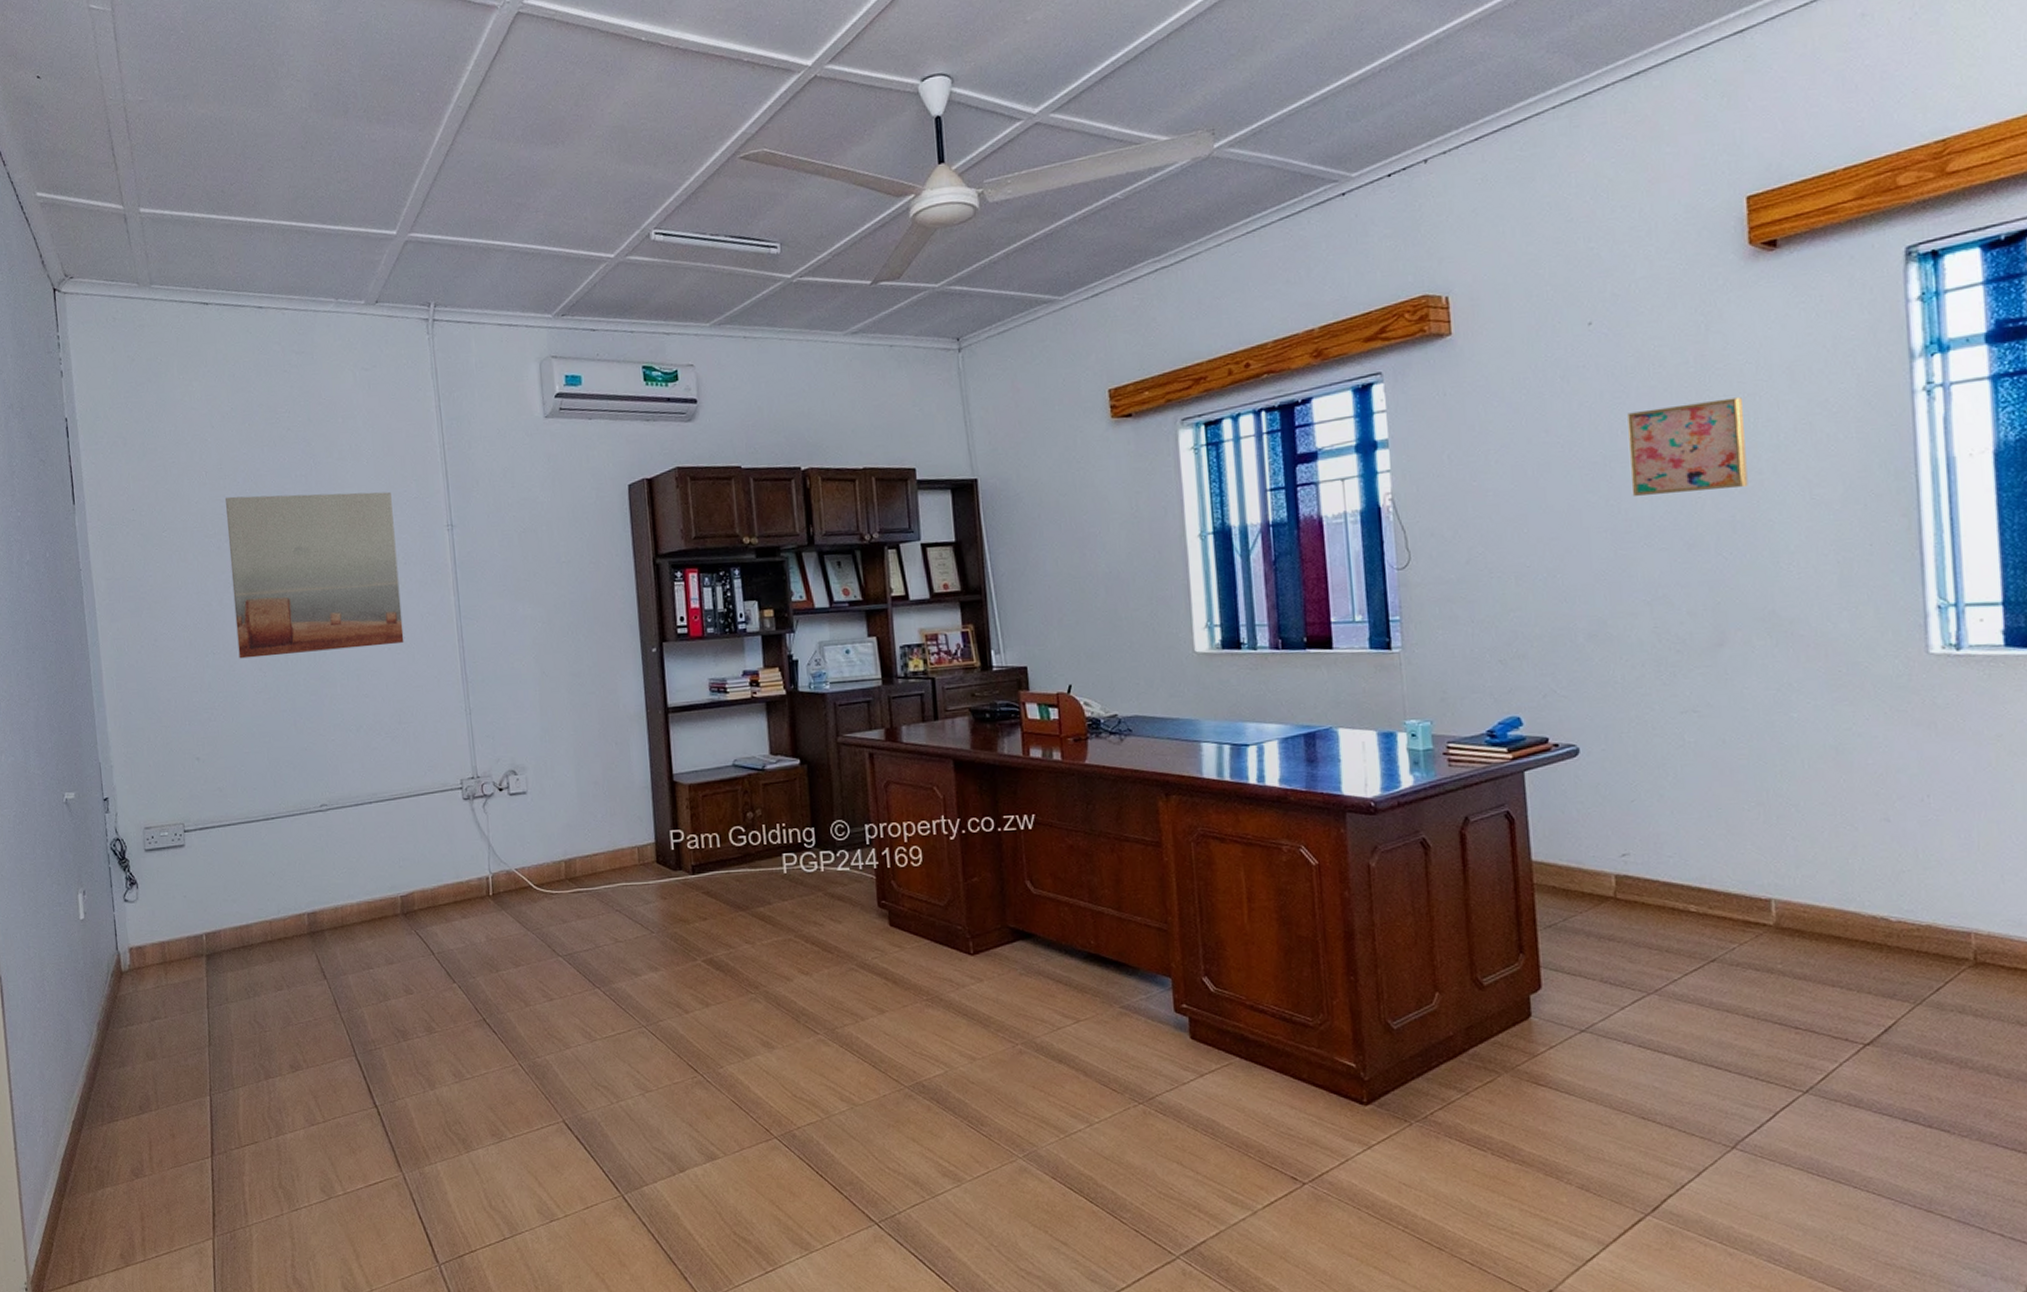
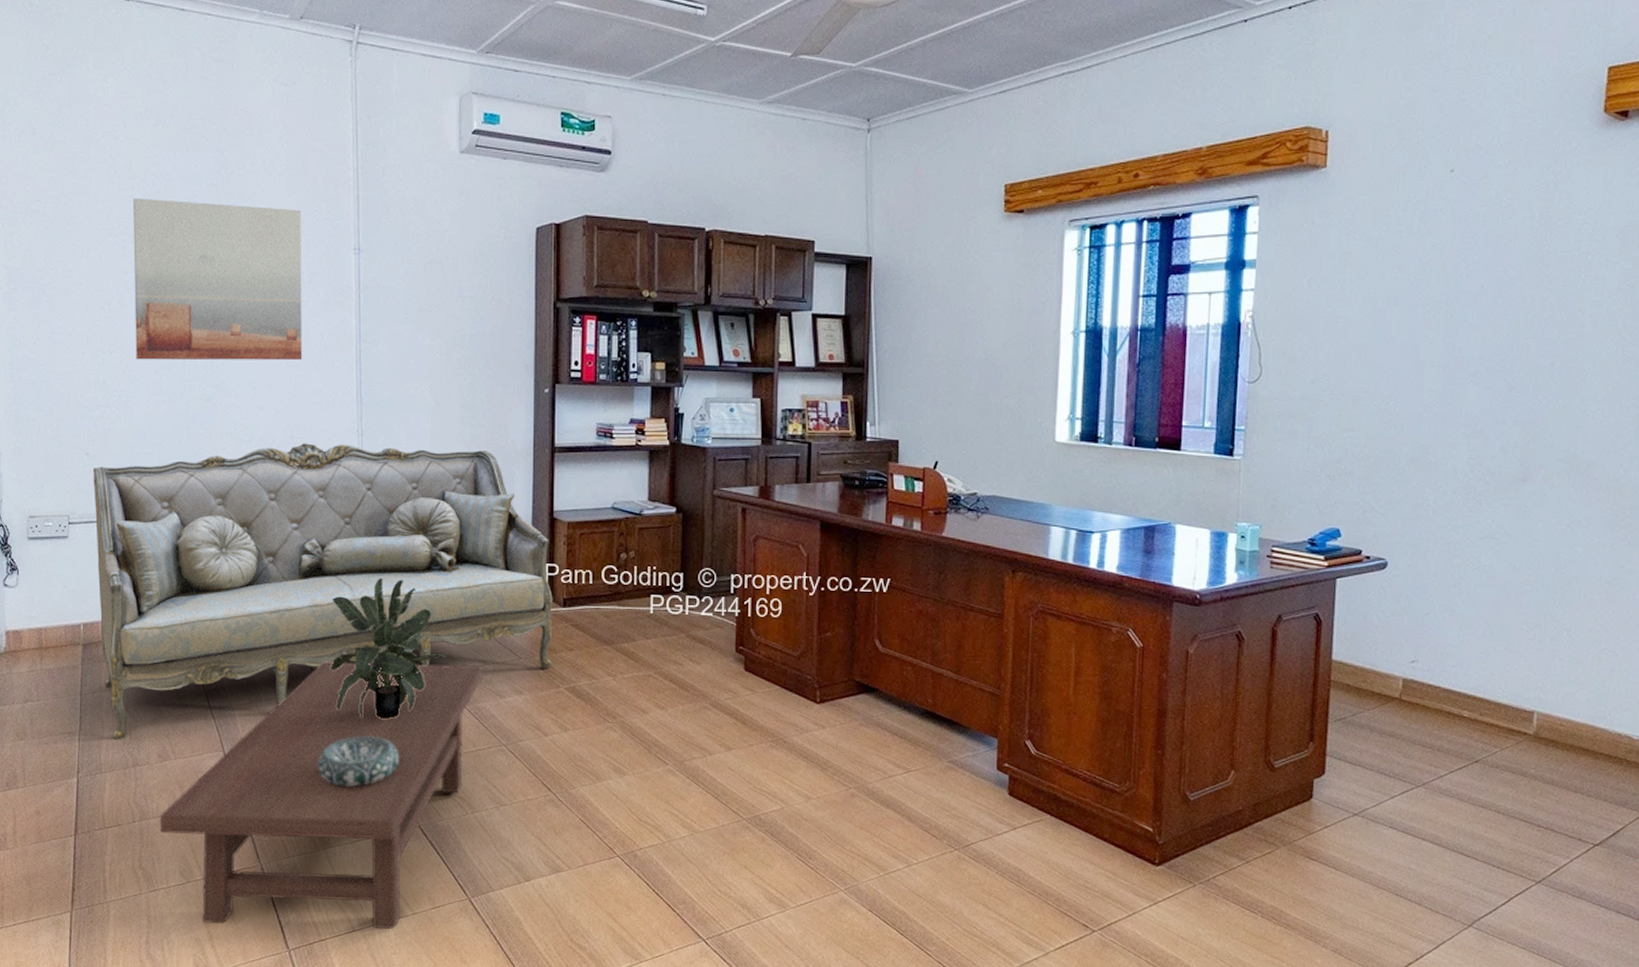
sofa: none [204,718,686,1053] -> present [92,443,553,740]
coffee table: none [296,944,615,1242] -> present [159,662,482,929]
decorative bowl: none [452,1028,536,1084] -> present [318,736,399,787]
potted plant: none [454,860,576,1009] -> present [331,577,447,719]
wall art: present [1627,397,1748,496] -> none [1467,254,1576,337]

